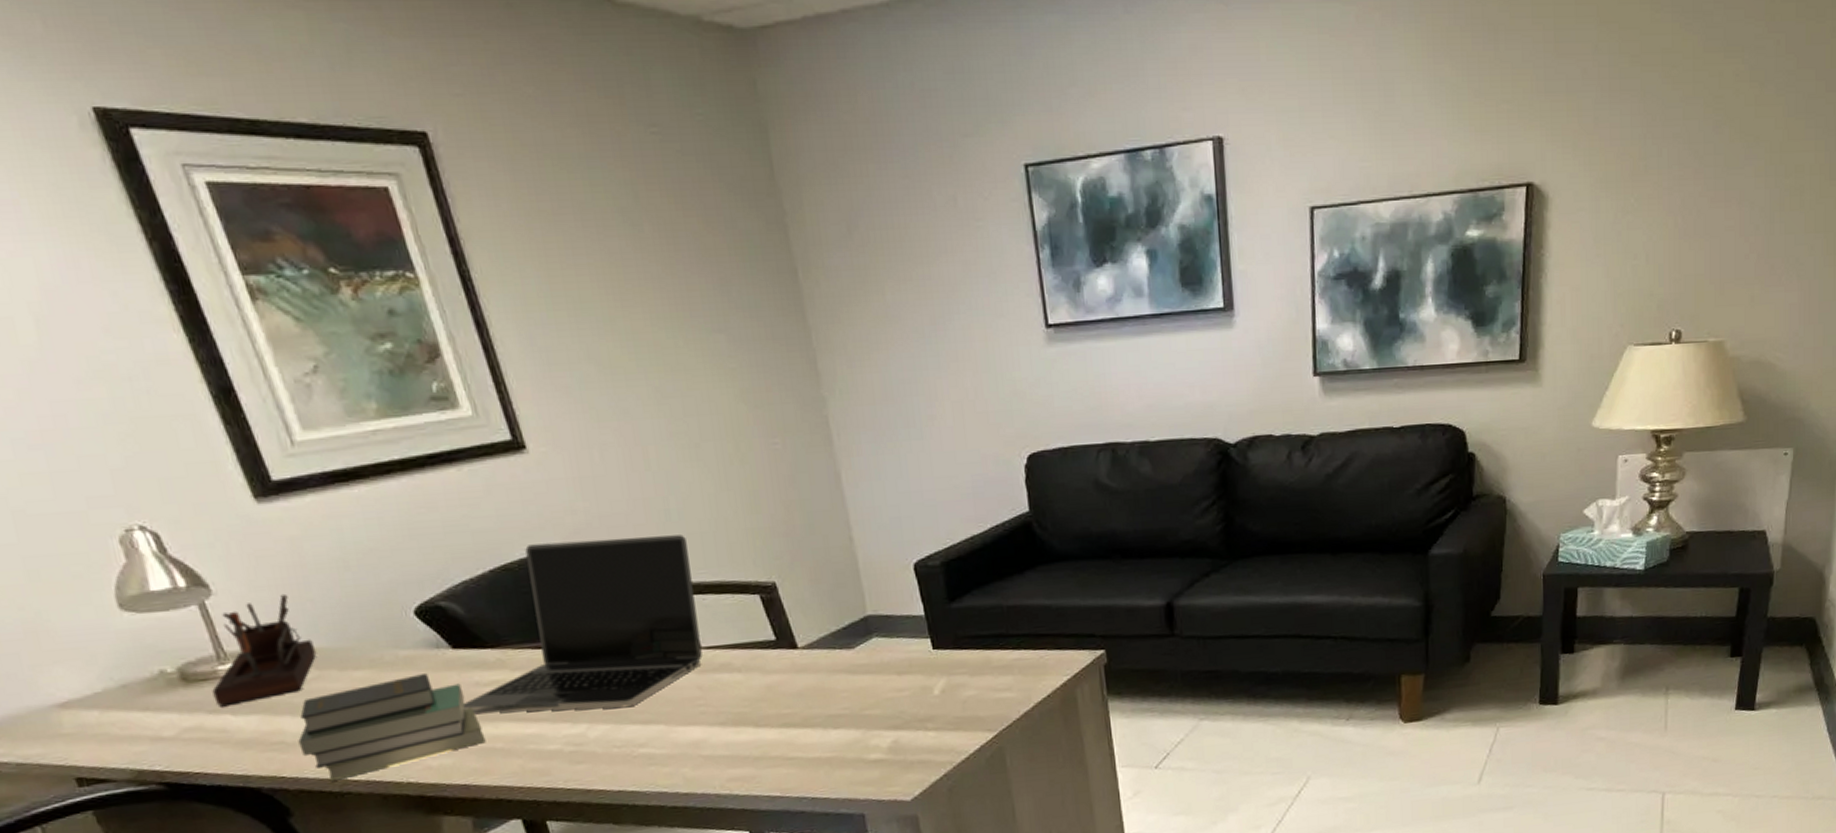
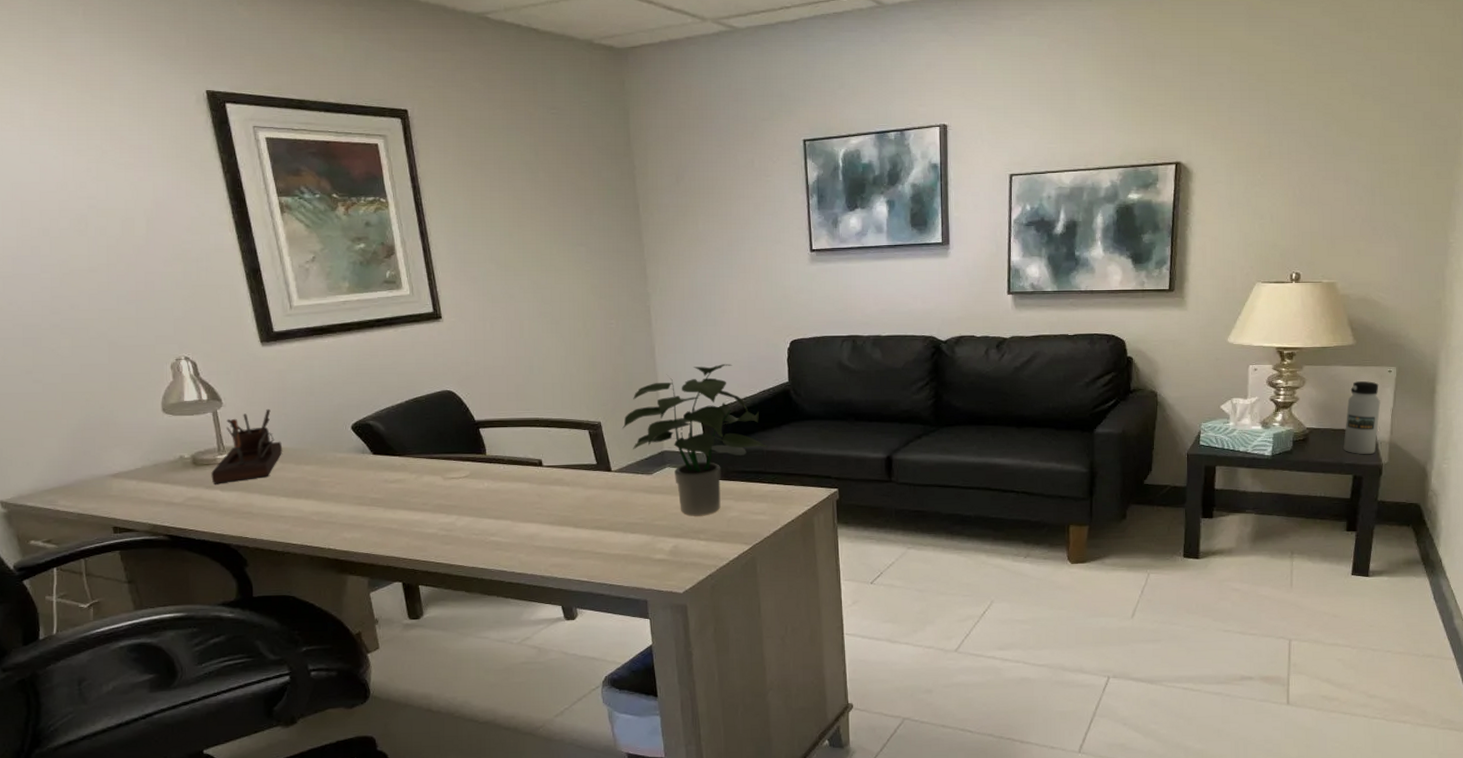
books: present [298,673,486,781] -> none [261,471,386,543]
laptop: present [462,534,703,714] -> none [374,384,543,506]
potted plant: none [806,491,1007,701] -> present [622,364,767,516]
water bottle: none [1729,468,1774,562] -> present [1343,381,1381,455]

